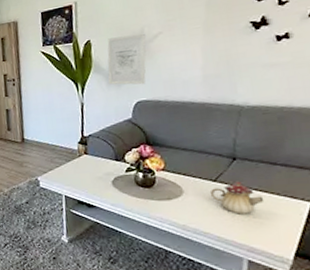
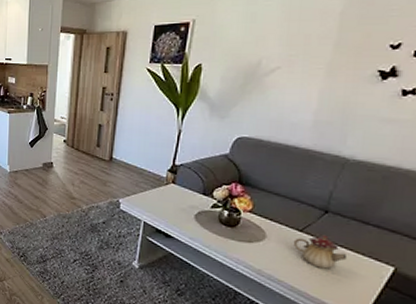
wall art: present [107,34,146,85] -> none [211,65,262,121]

